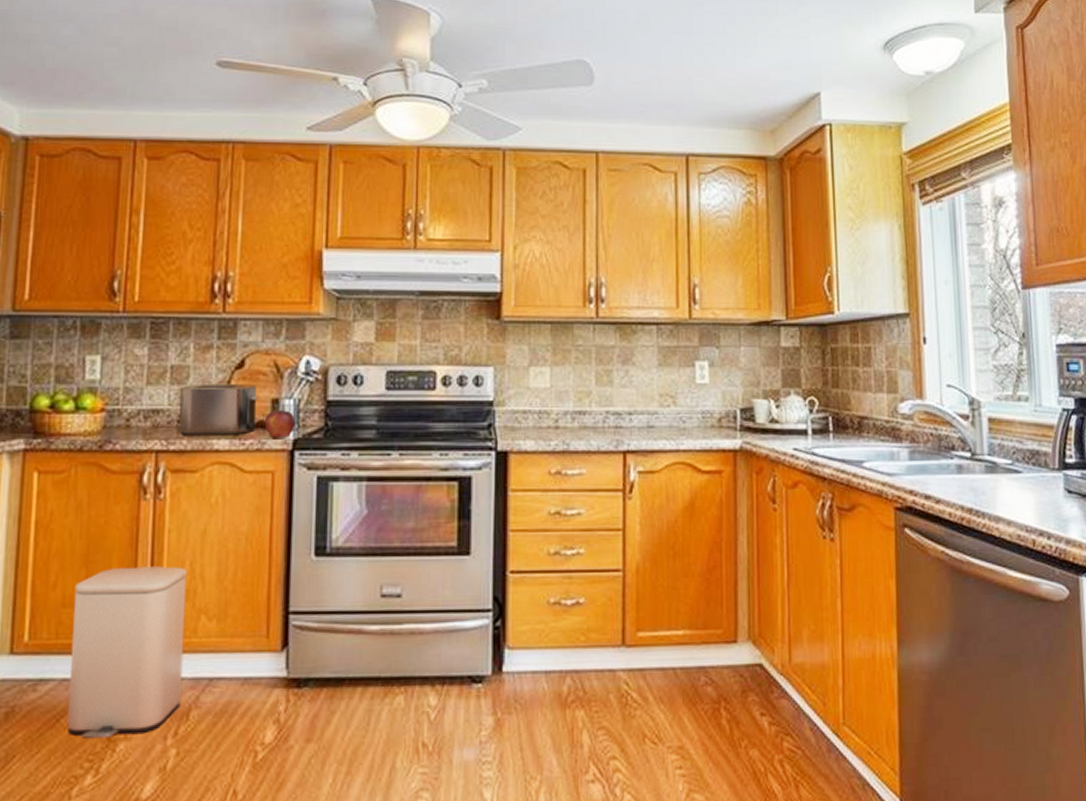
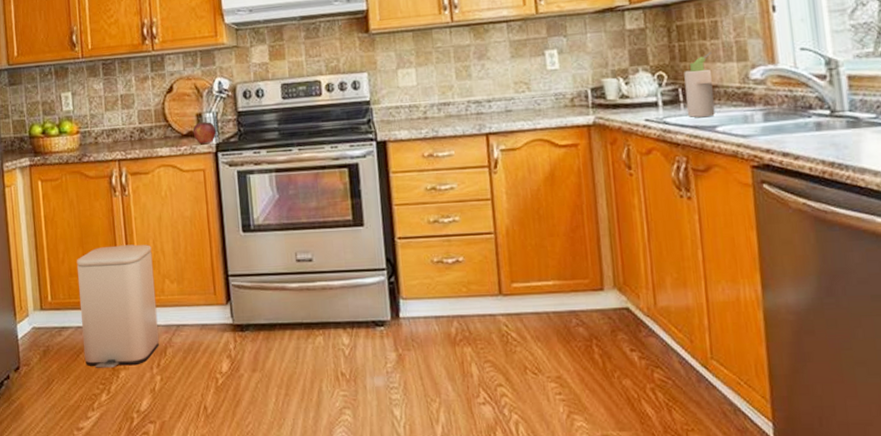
toaster: present [179,383,259,437] -> none [128,103,187,147]
bottle: none [835,379,863,451] -> present [684,51,715,118]

